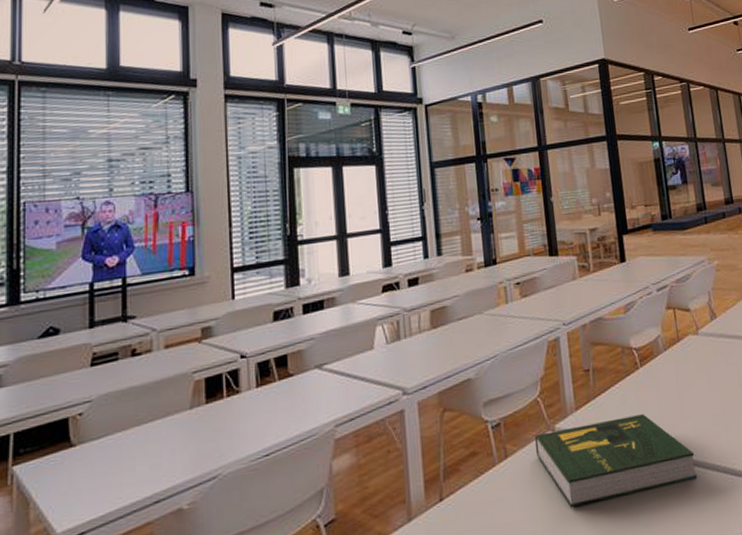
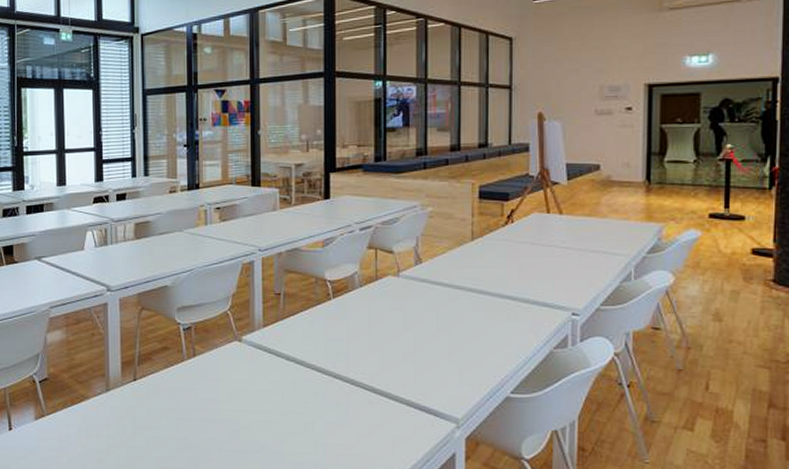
book: present [534,414,698,507] -> none [221,340,379,407]

